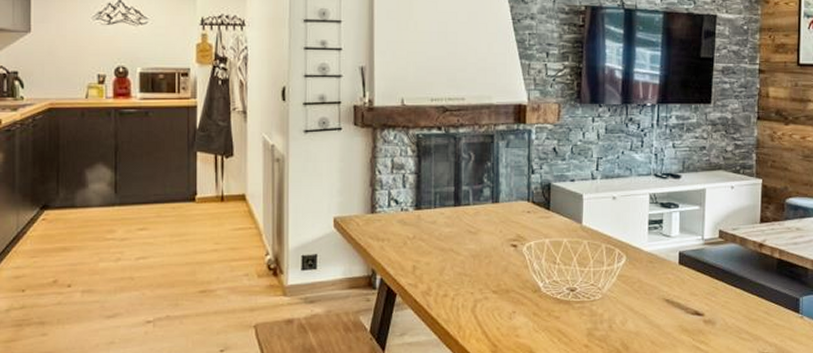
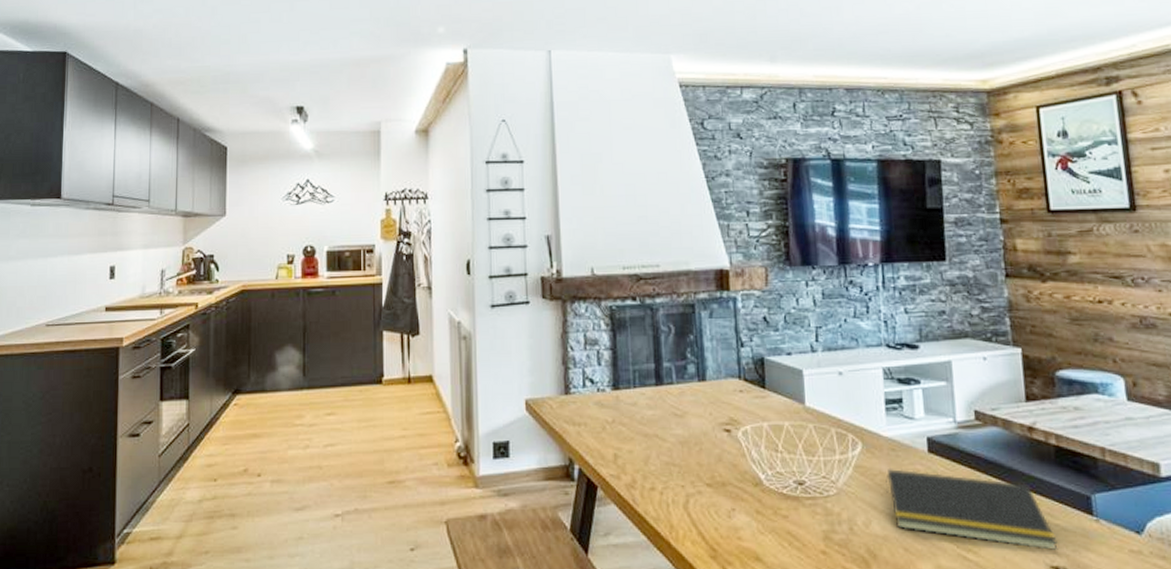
notepad: none [641,277,770,342] -> present [885,468,1058,551]

